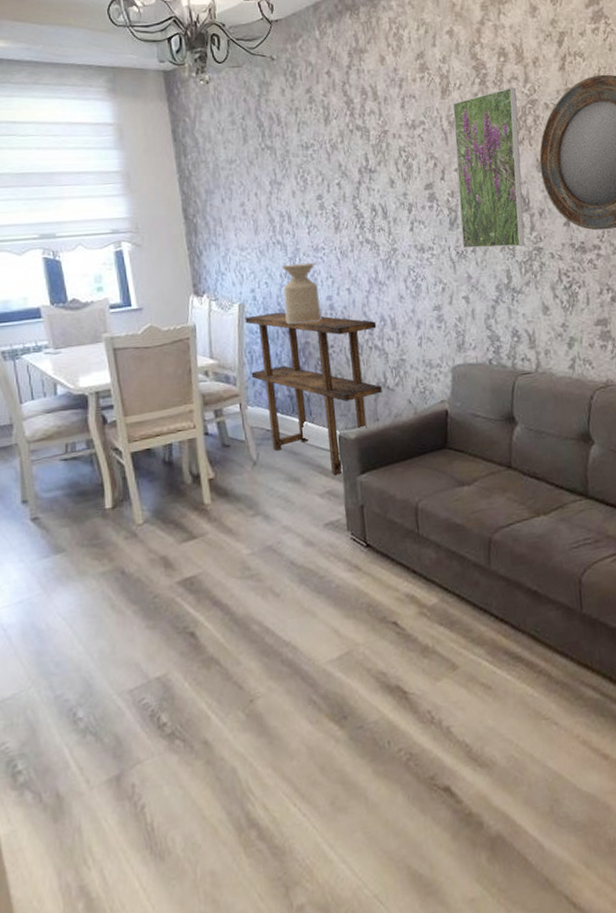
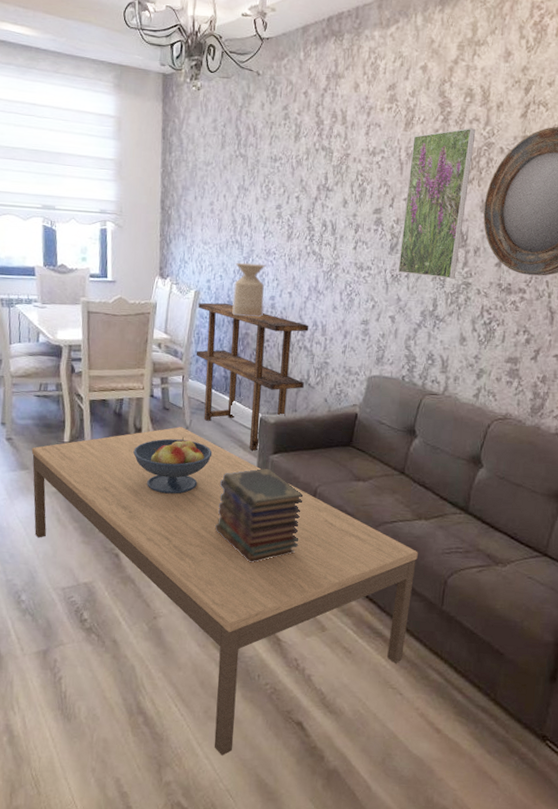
coffee table: none [65,463,550,854] -> present [31,427,418,756]
fruit bowl: none [194,475,290,547] -> present [133,437,213,494]
book stack: none [303,491,409,608] -> present [215,468,304,563]

